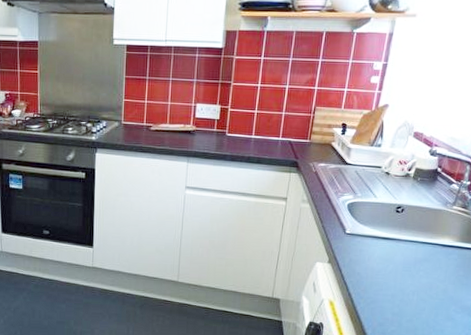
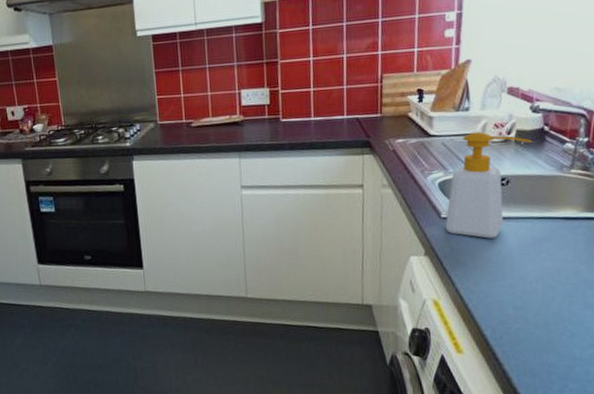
soap bottle: none [348,165,426,255] -> present [445,131,532,239]

